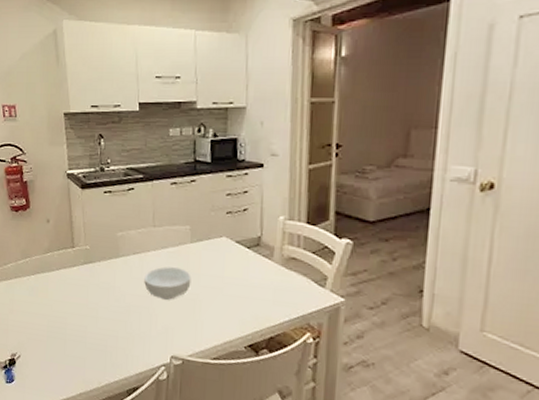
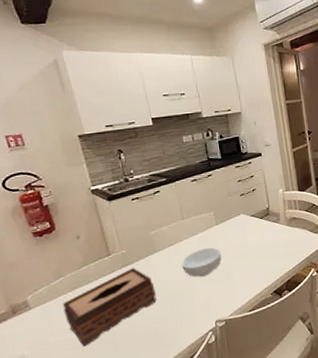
tissue box: none [25,267,112,335] -> present [63,267,157,347]

